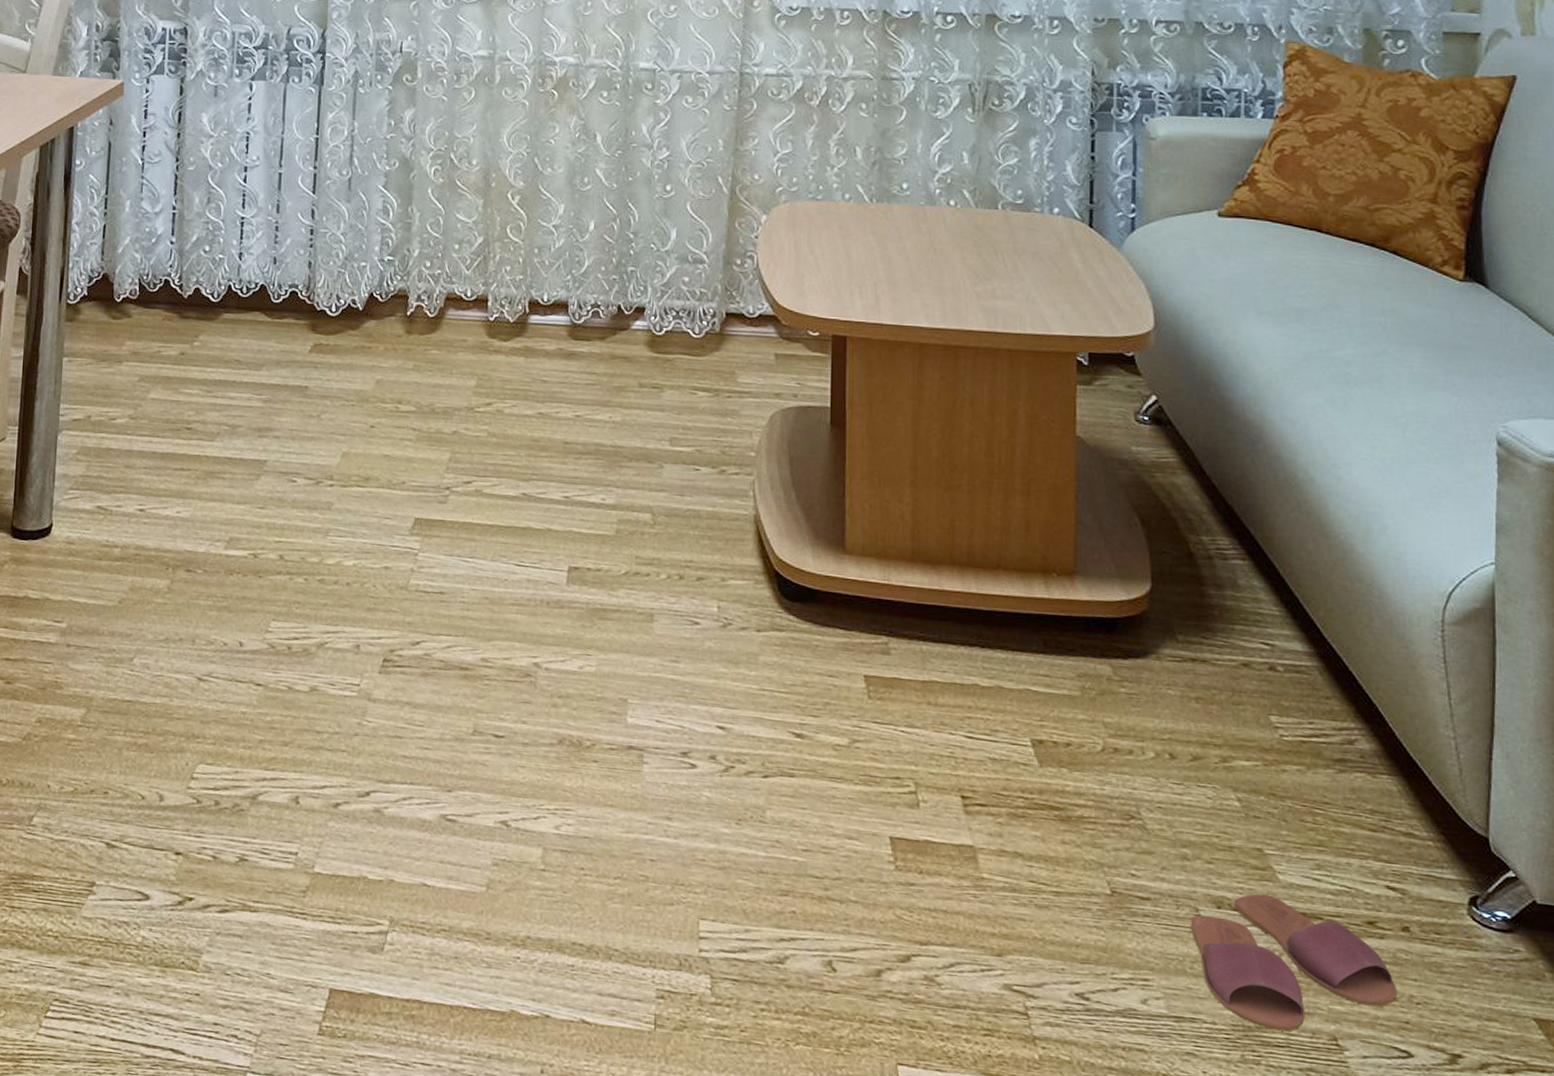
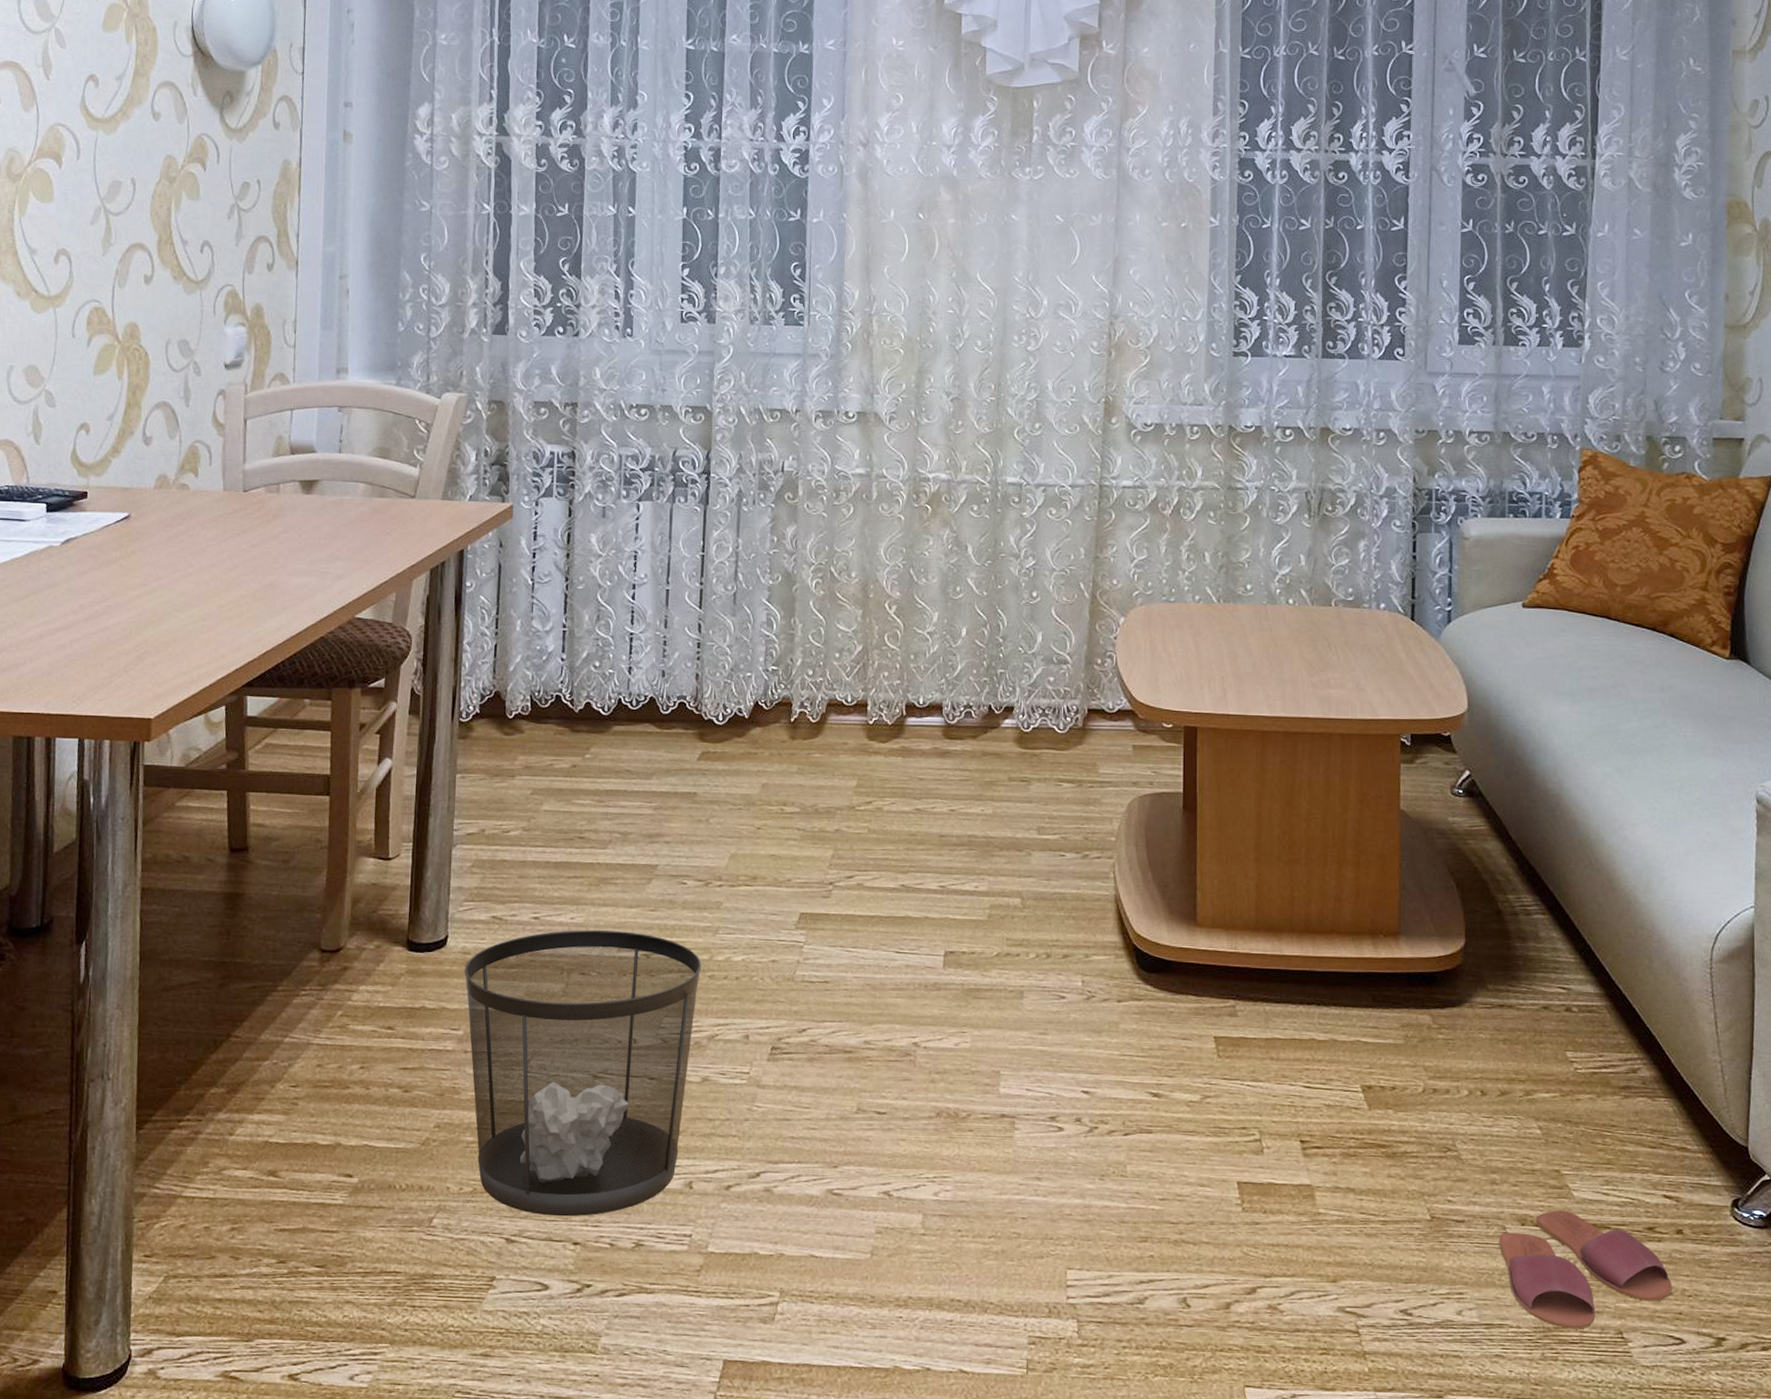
waste bin: none [68,524,311,825] -> present [464,930,702,1217]

